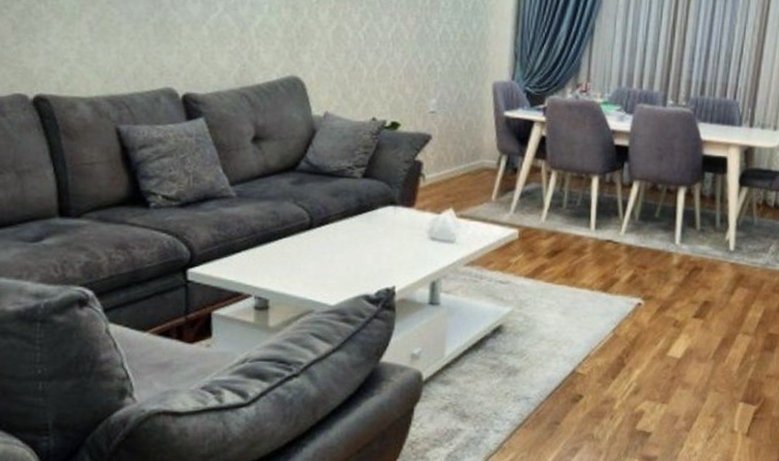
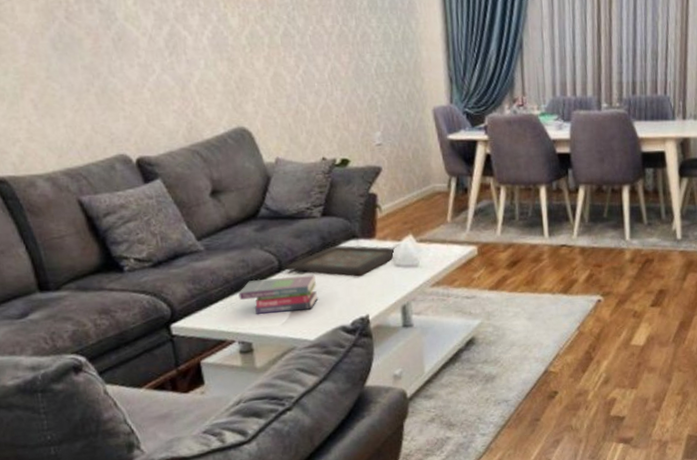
books: none [263,233,347,274] -> present [238,274,318,314]
decorative tray: none [316,209,434,244] -> present [285,245,396,276]

